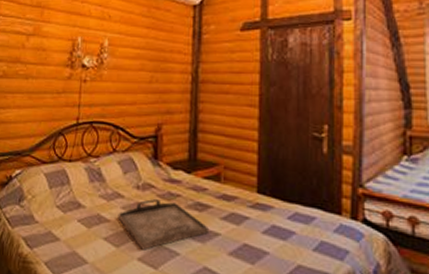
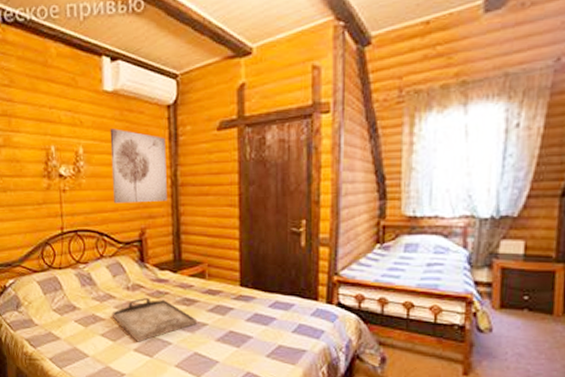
wall art: none [133,24,189,98] -> present [109,128,167,204]

